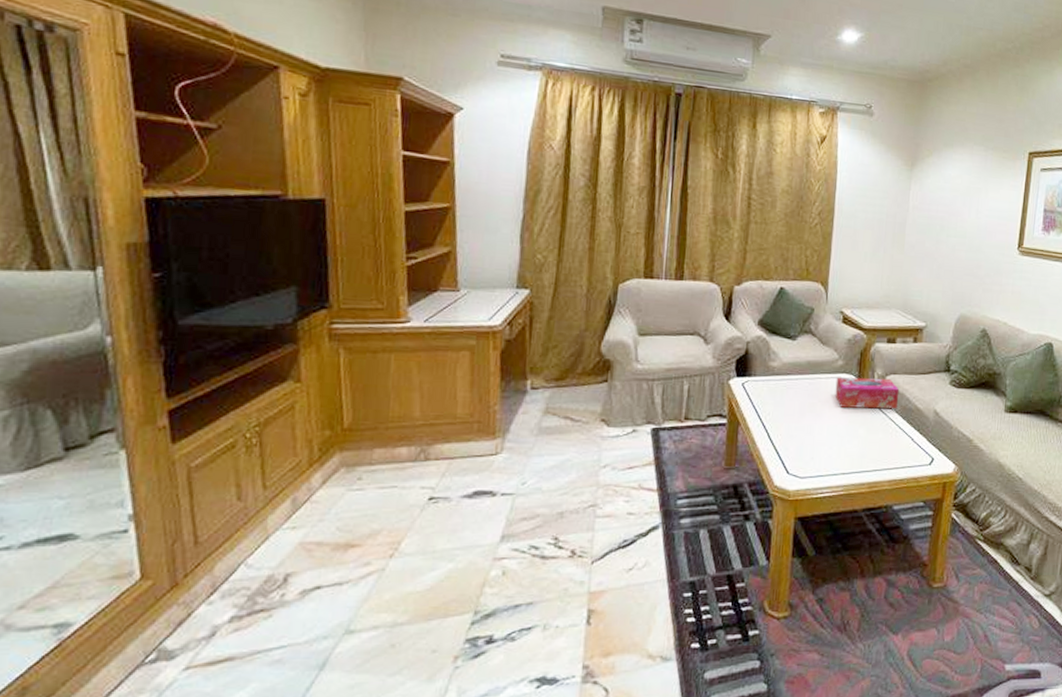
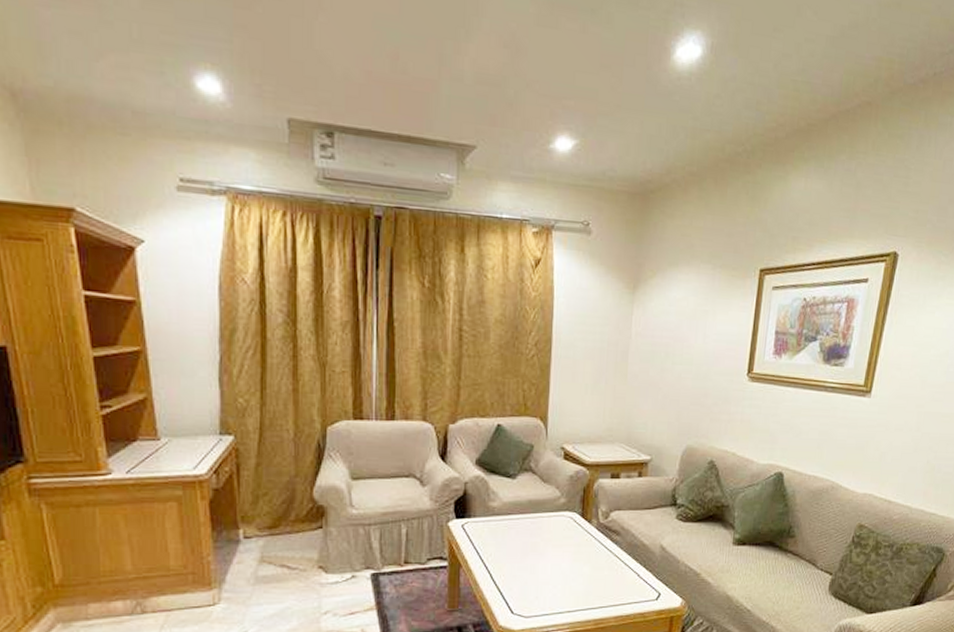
tissue box: present [835,377,900,409] -> none [558,514,625,546]

